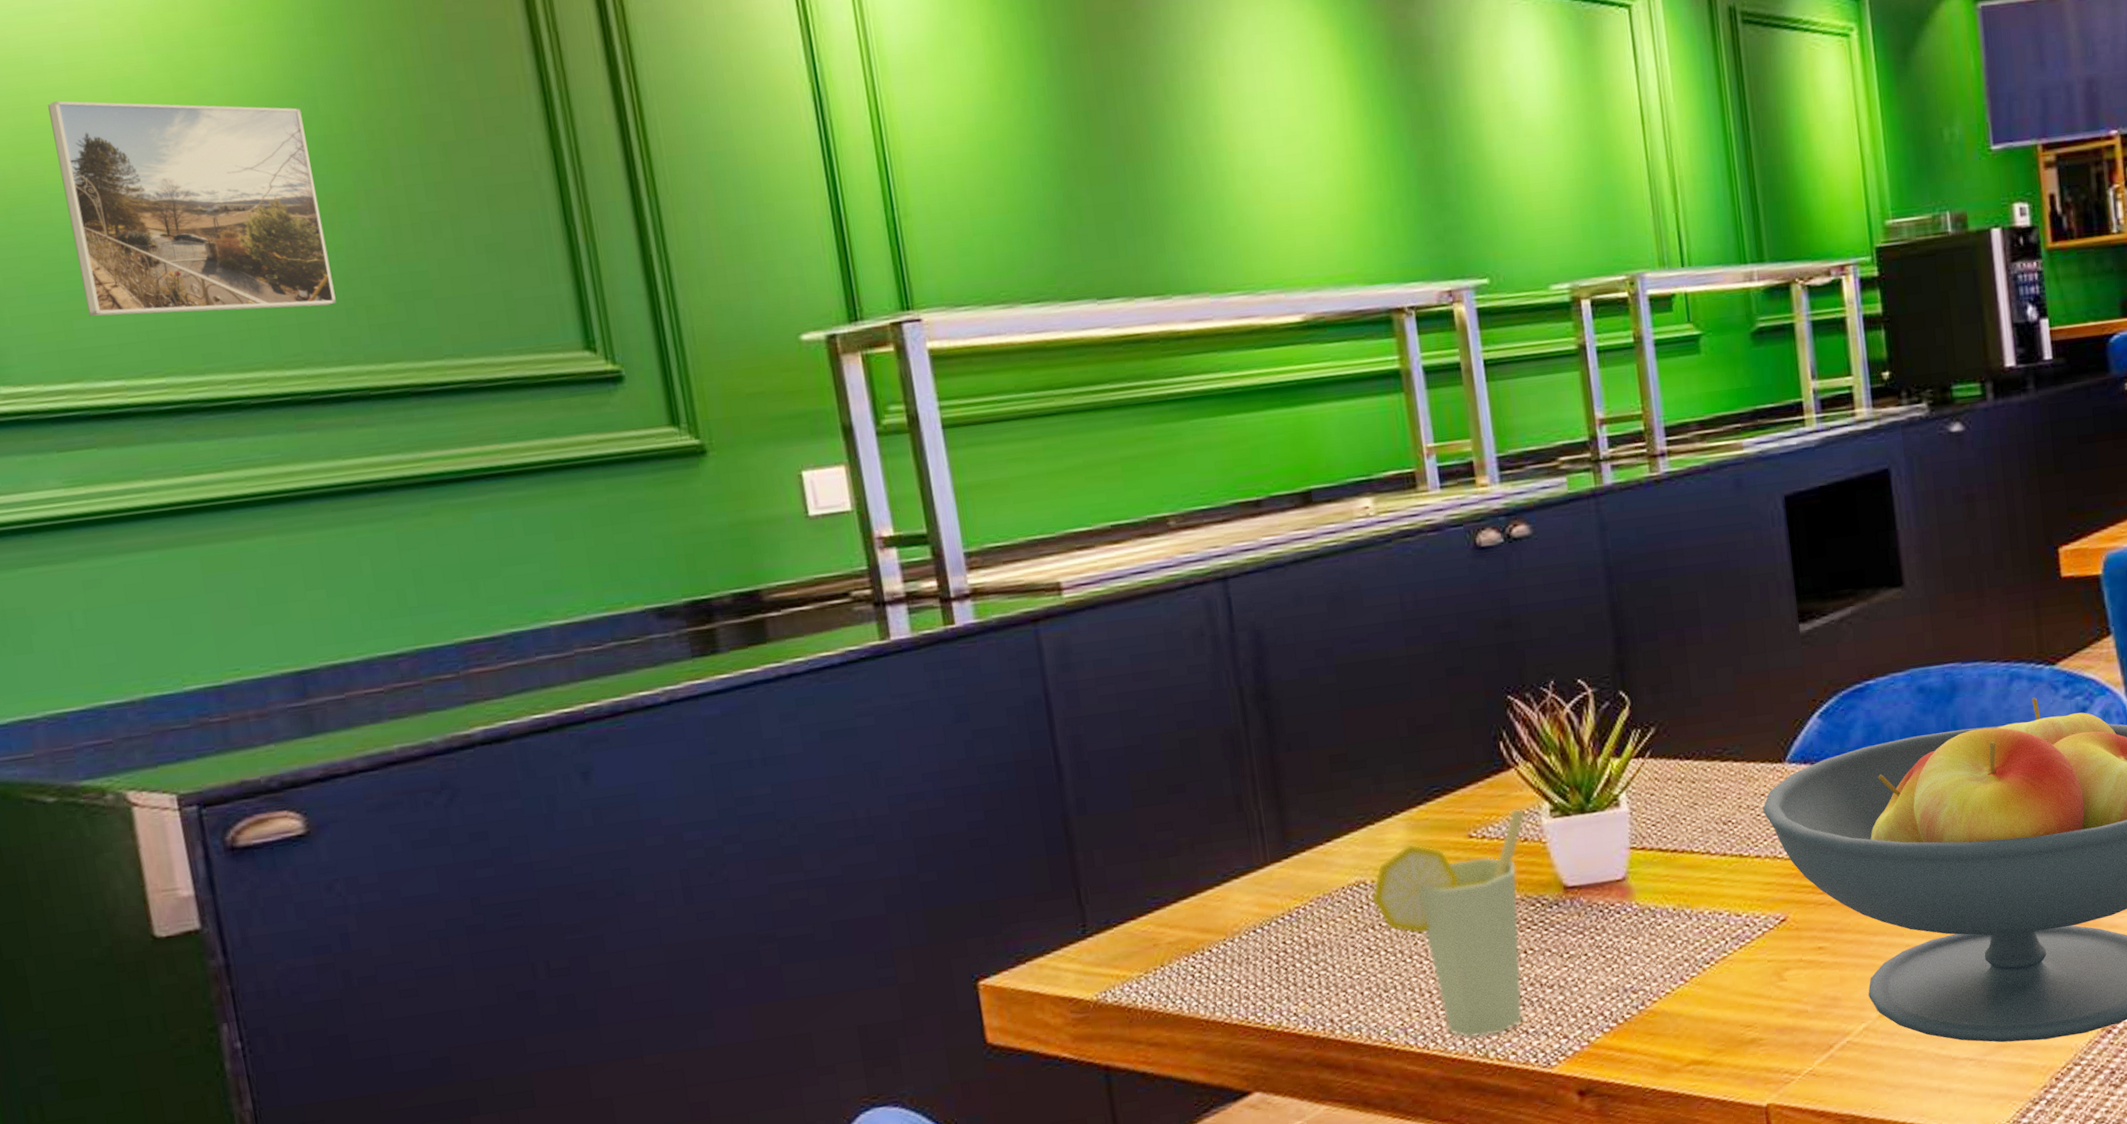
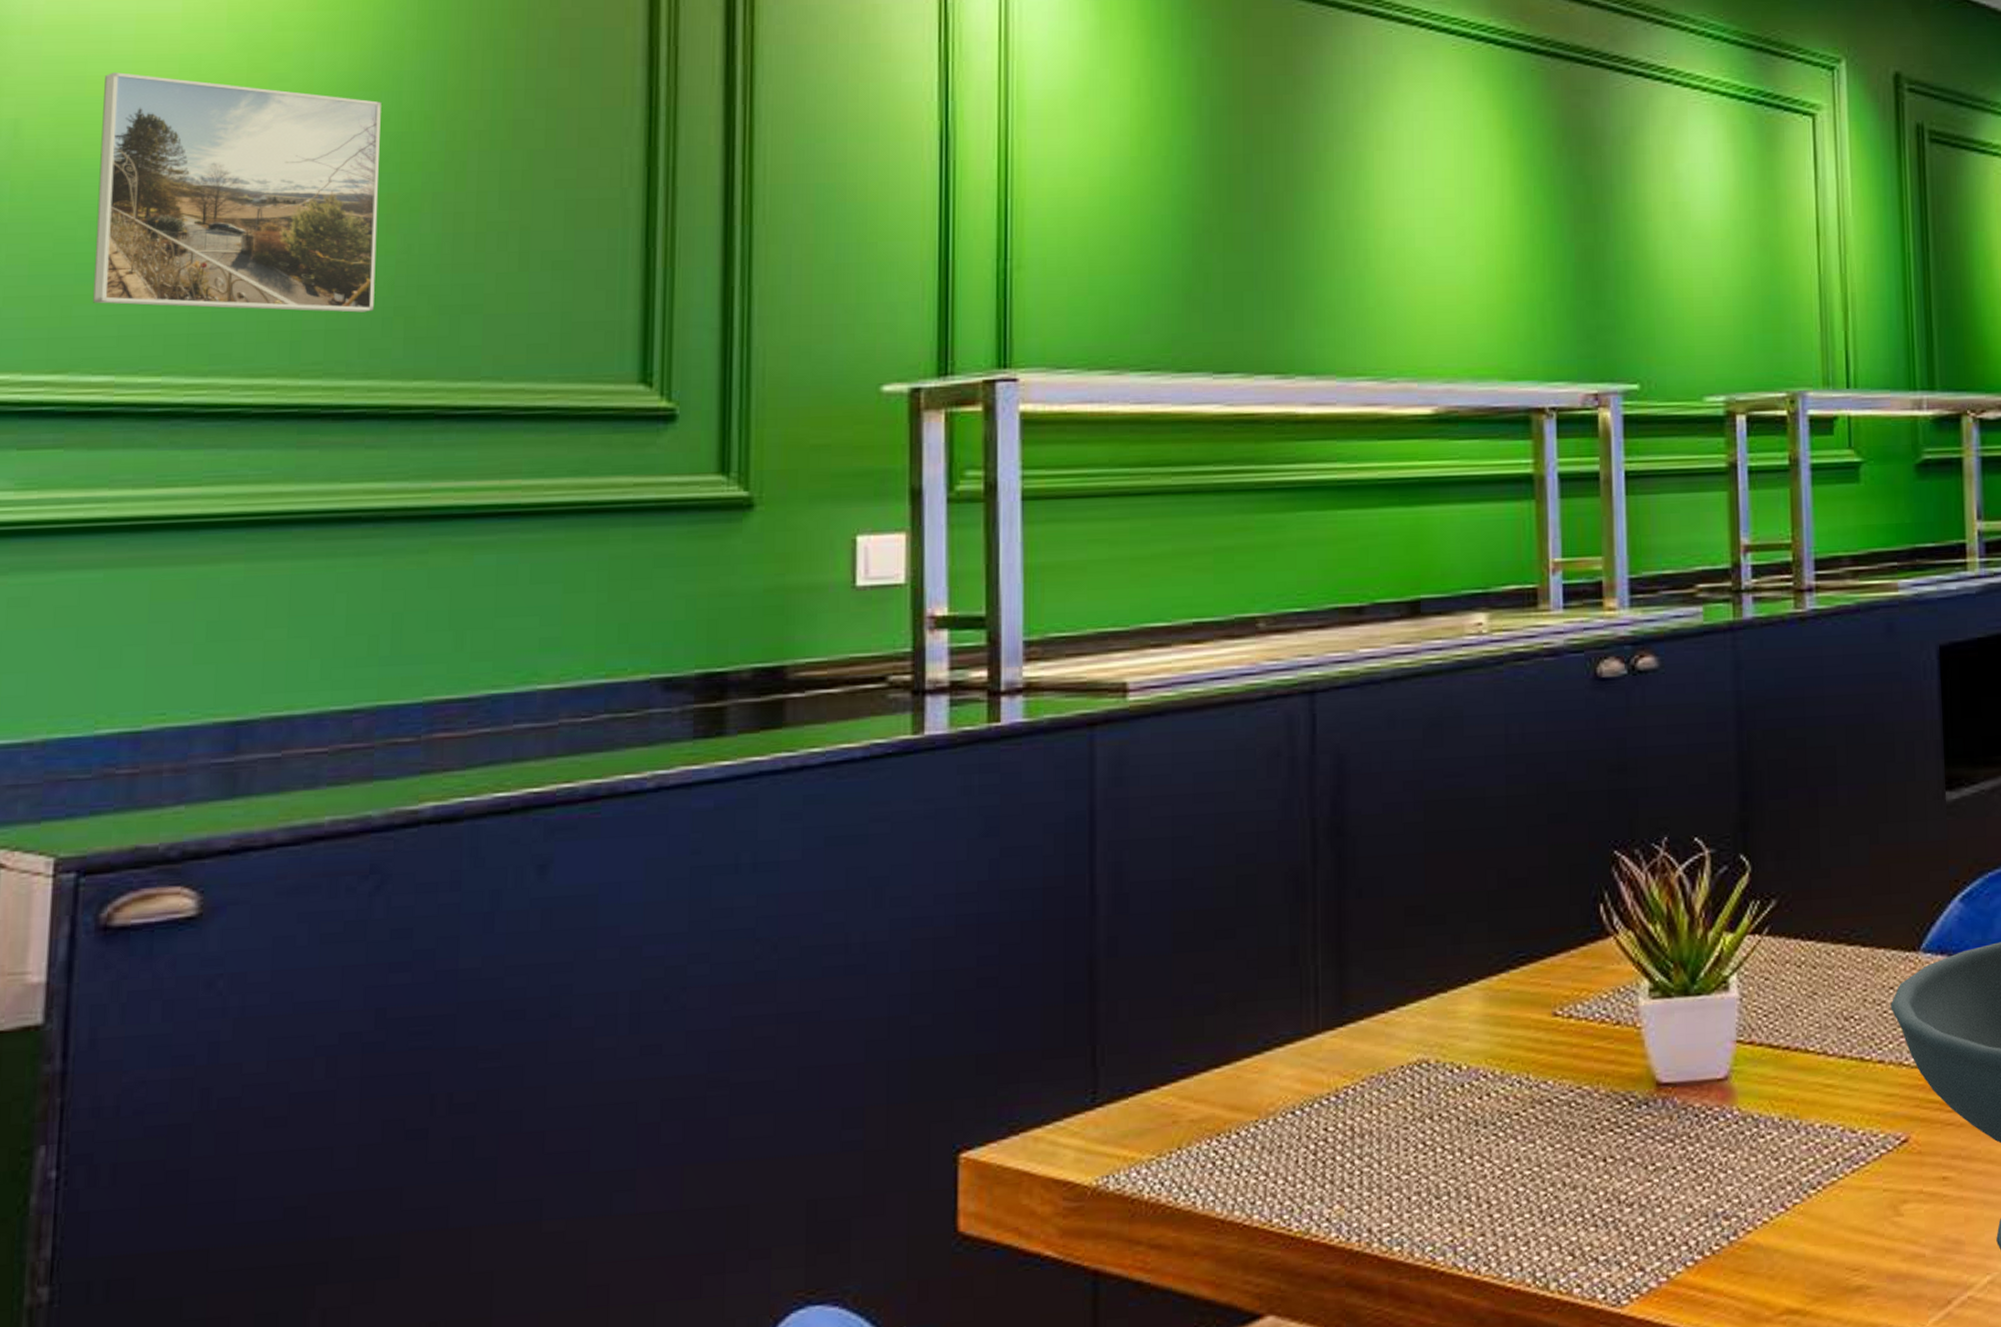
cup: present [1371,809,1525,1039] -> none [1433,985,1620,1264]

